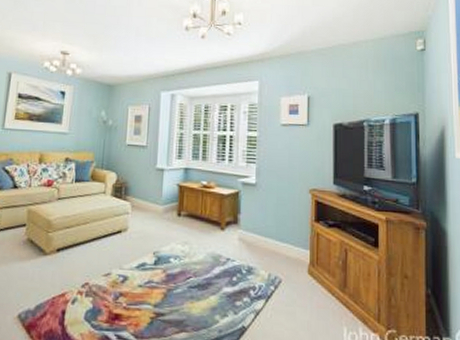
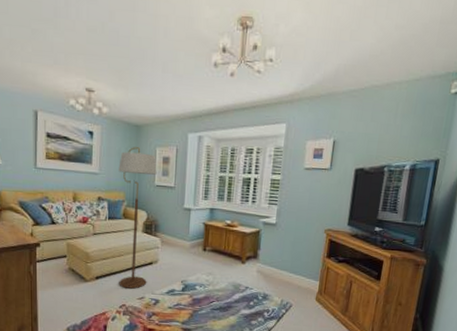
floor lamp: none [82,106,129,263] -> present [118,147,157,289]

